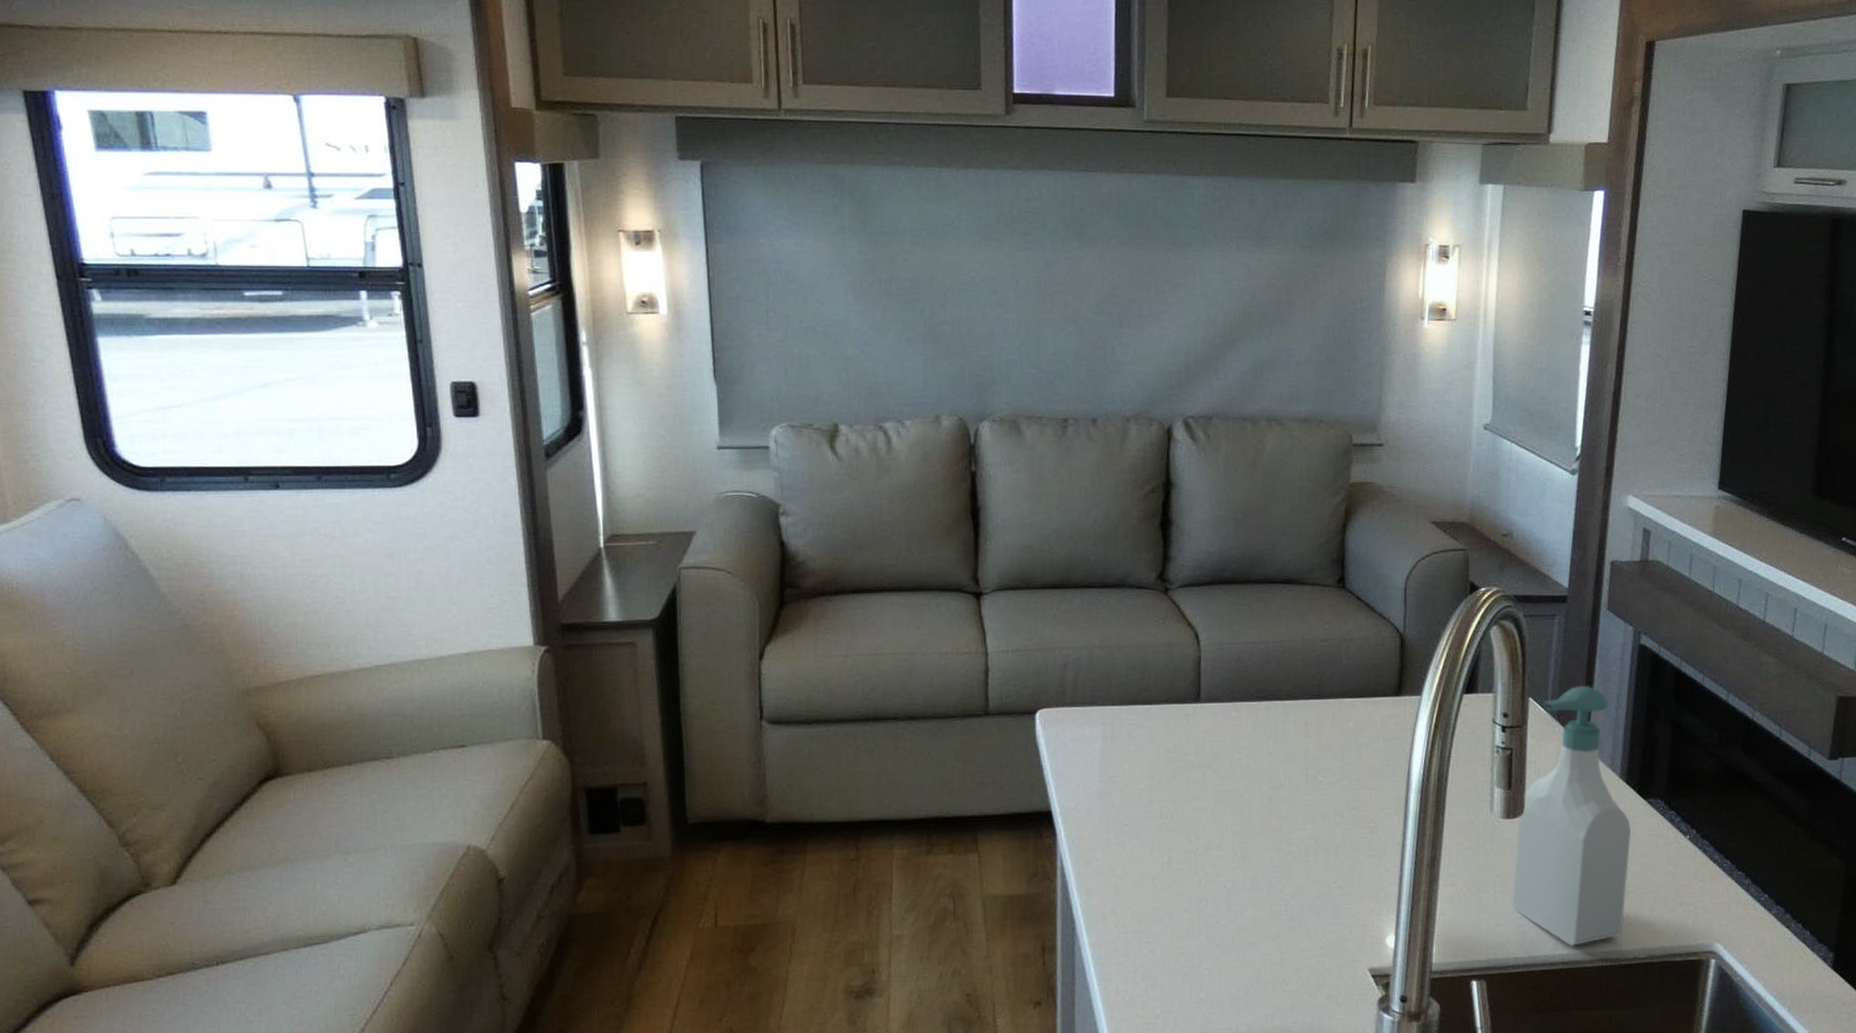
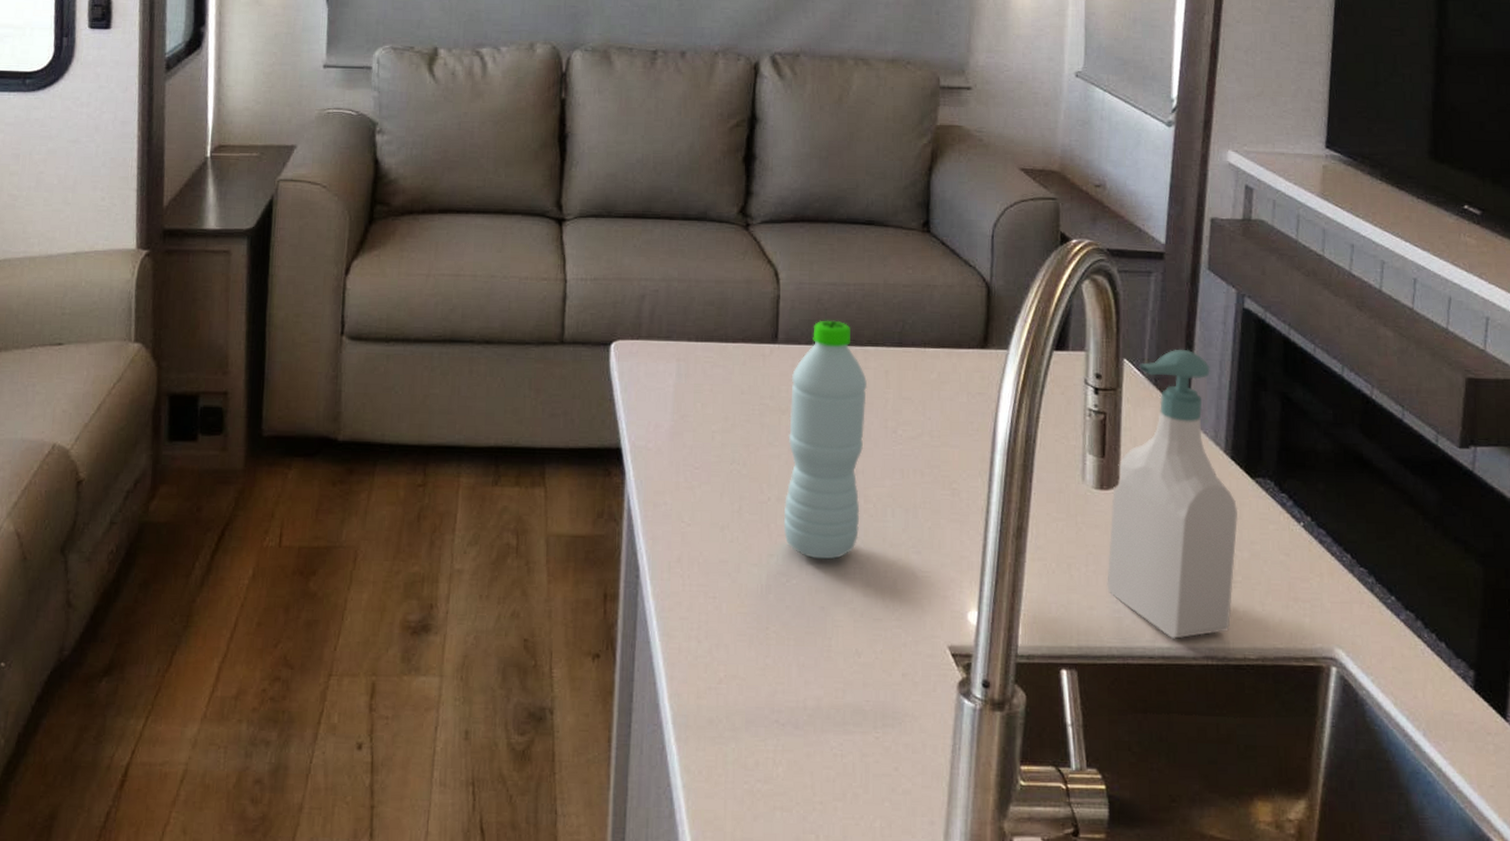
water bottle: none [1211,677,1289,901] -> present [783,320,868,560]

